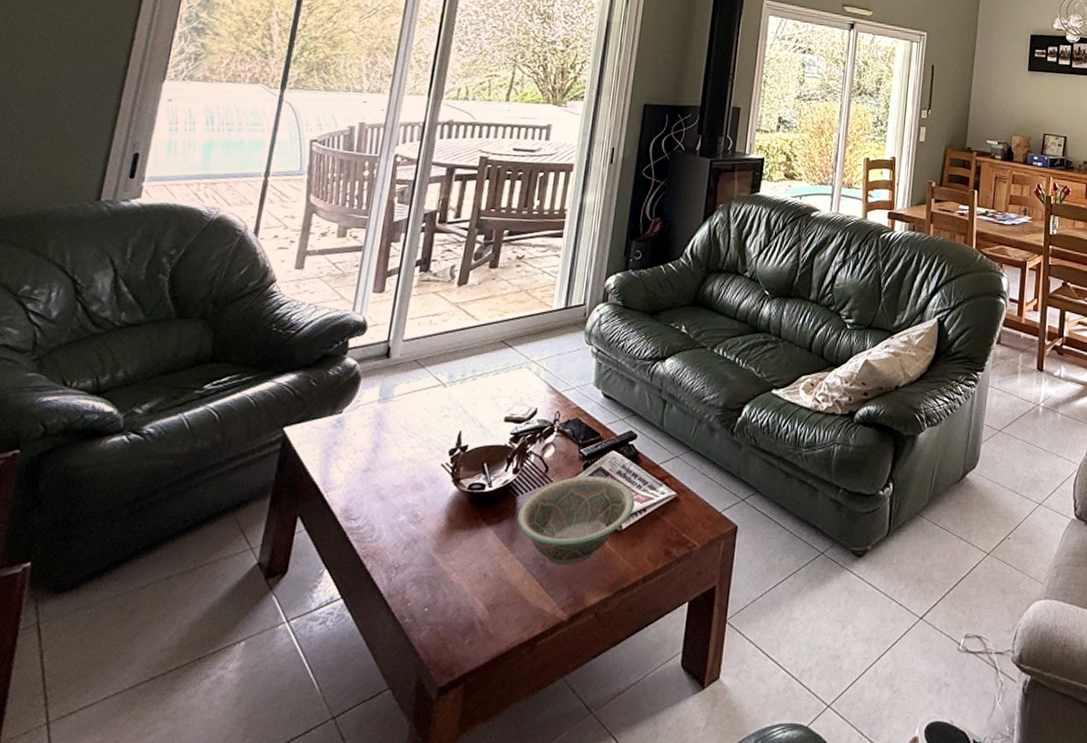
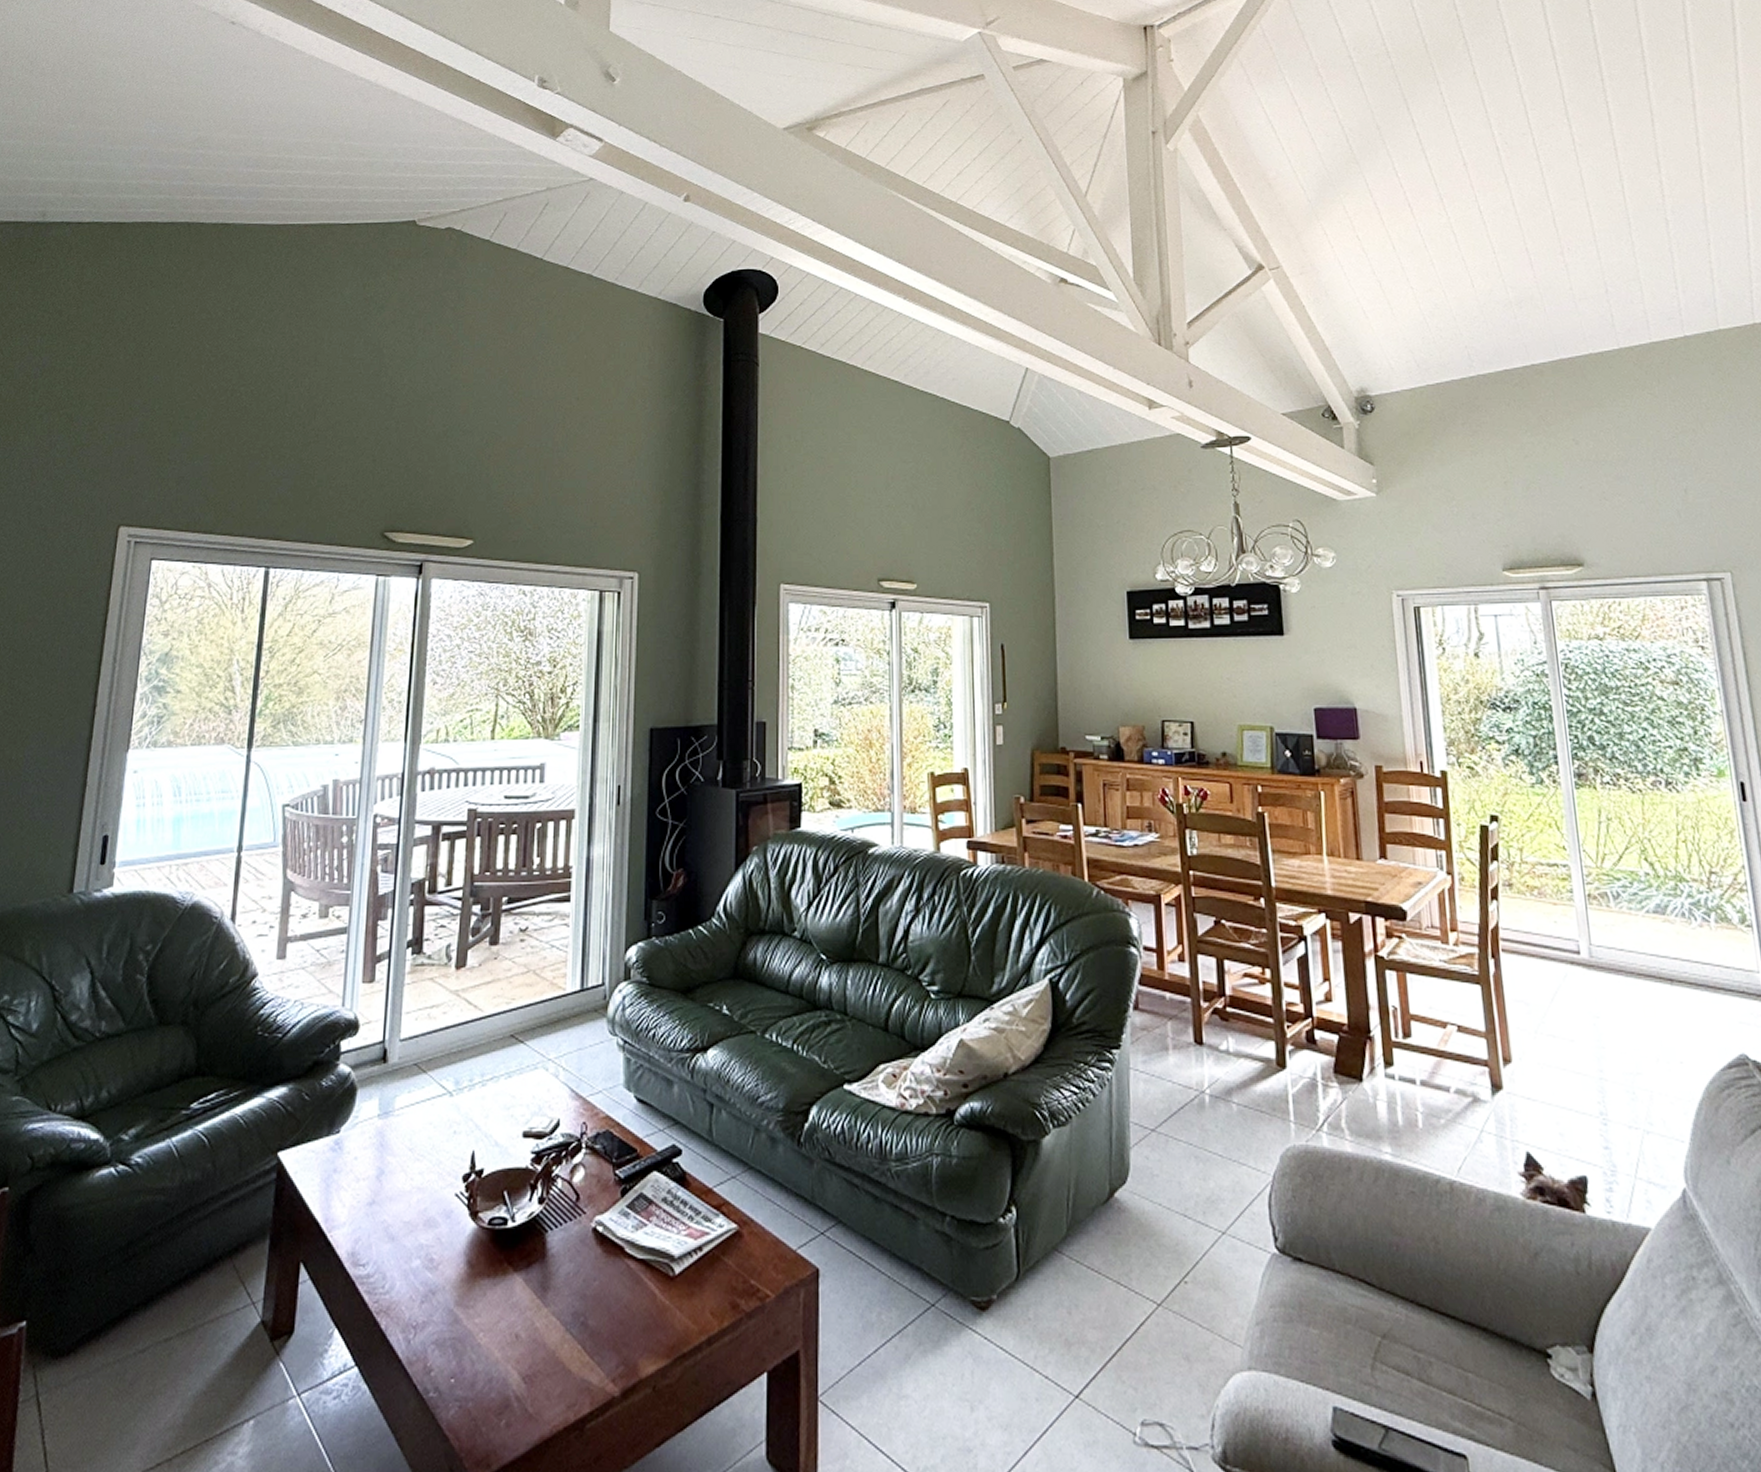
decorative bowl: present [517,476,635,566] -> none [548,1205,688,1323]

